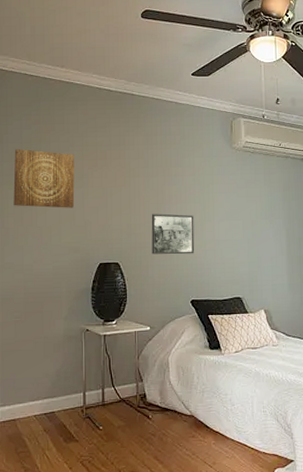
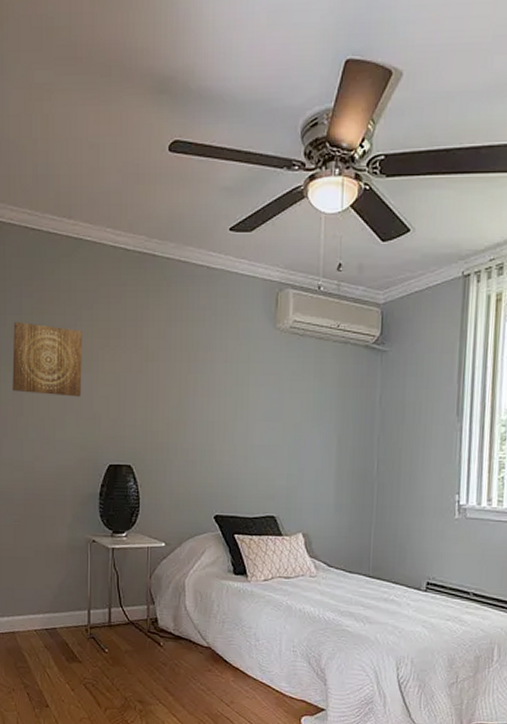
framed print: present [151,213,195,255] -> none [170,408,223,460]

